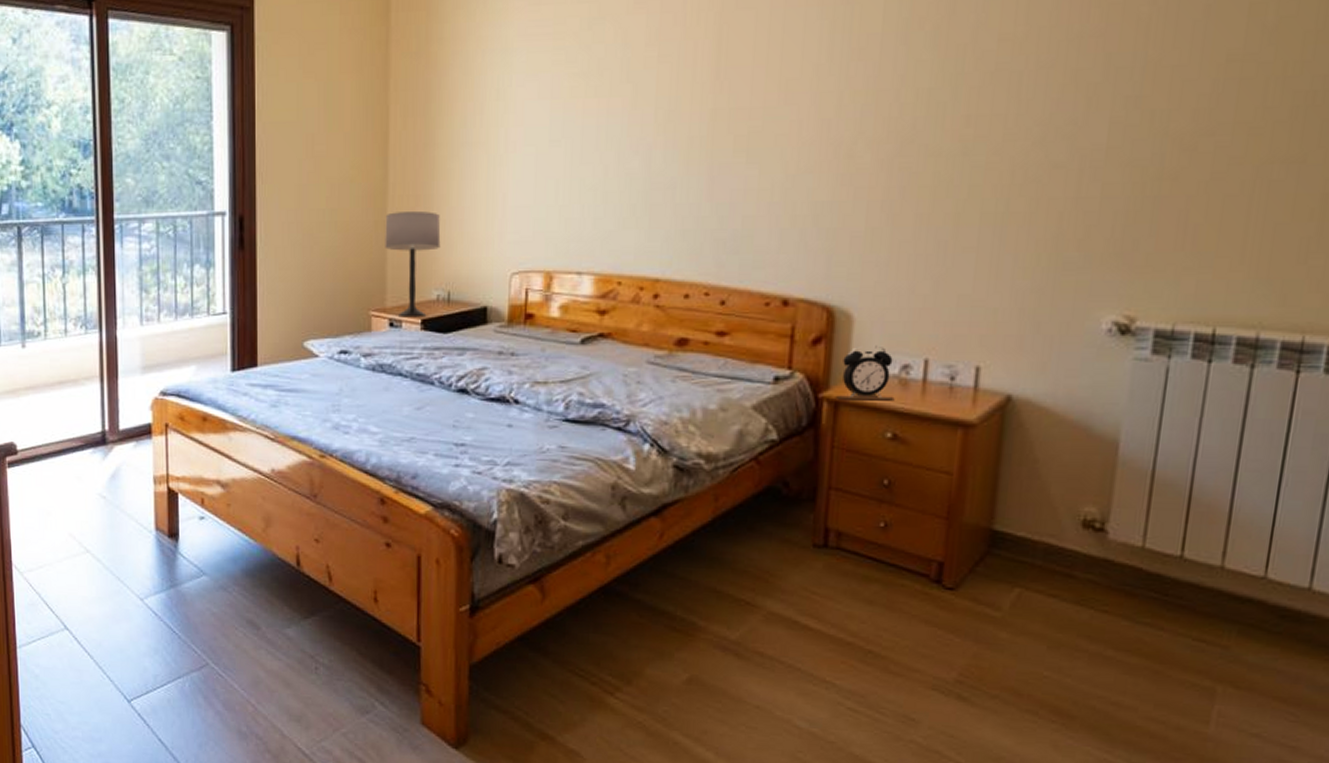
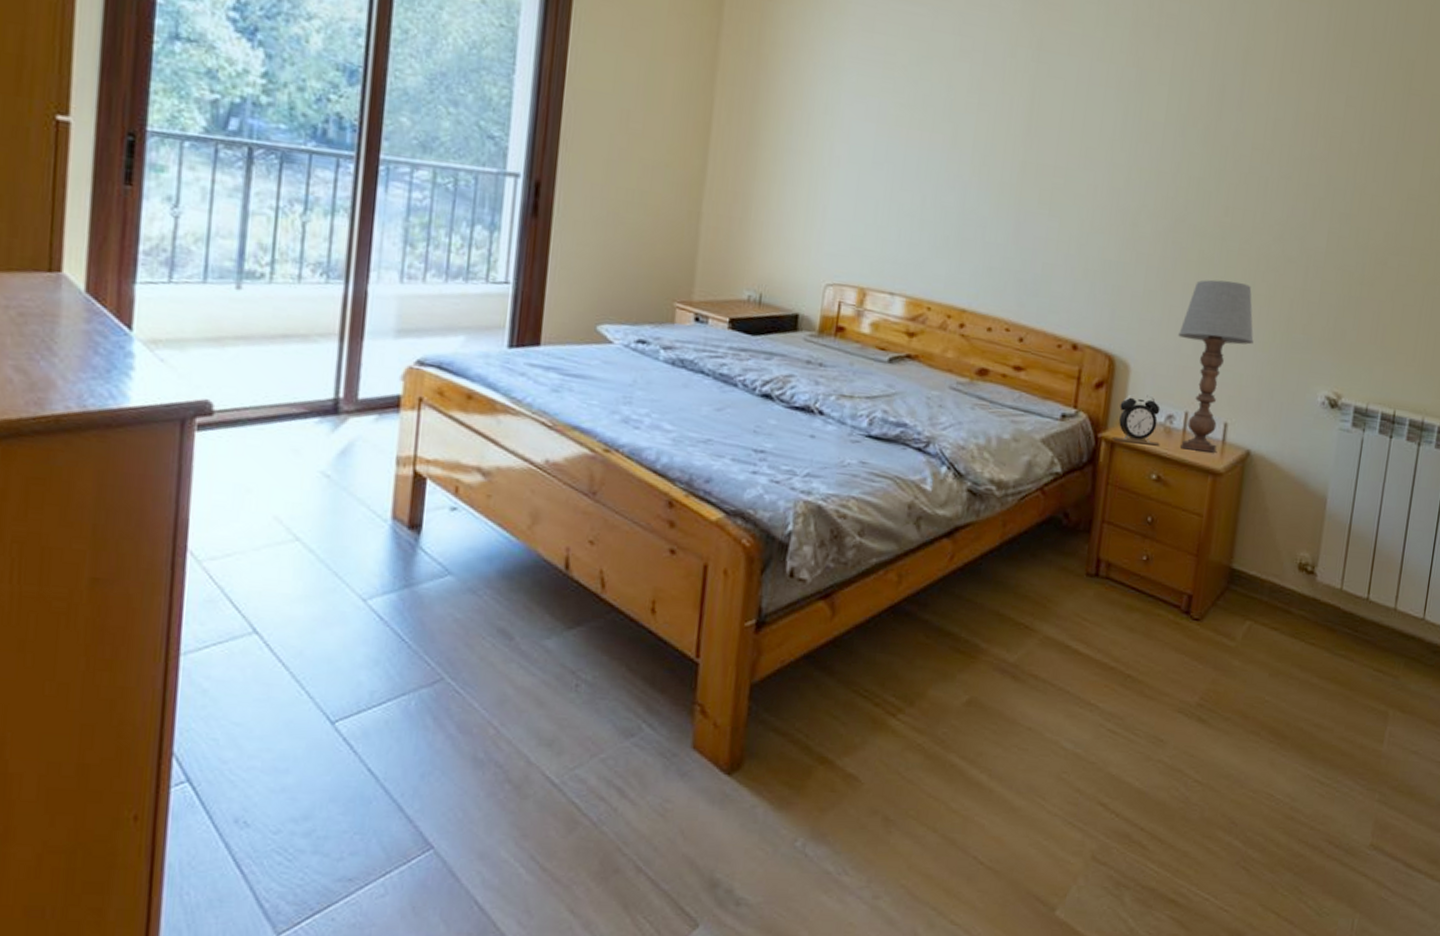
table lamp: present [385,211,441,318] -> none [697,205,758,317]
table lamp: none [911,201,1011,402] -> present [1178,279,1254,453]

